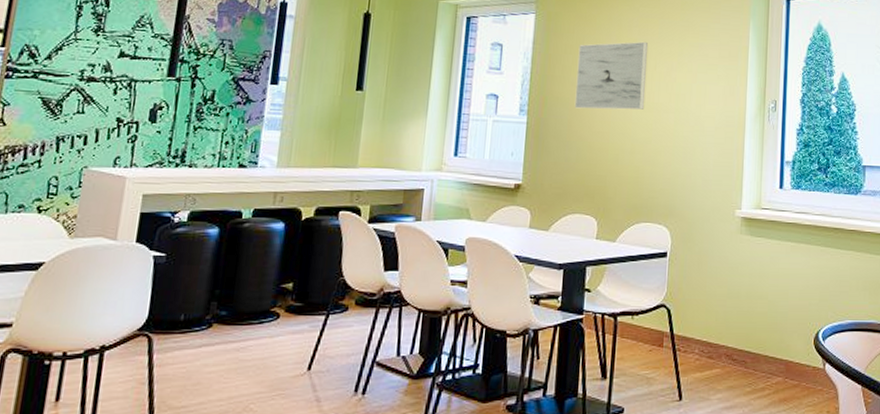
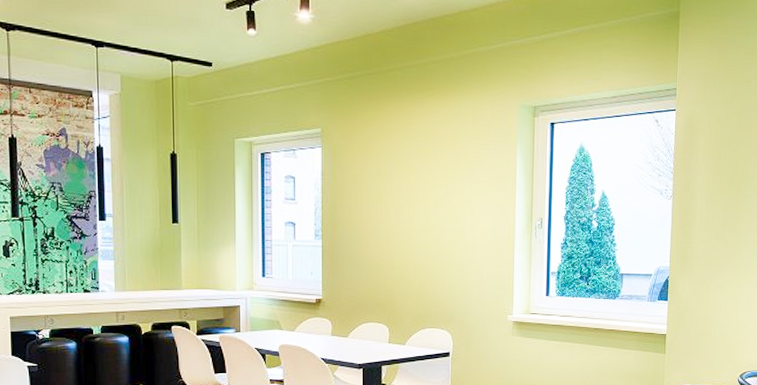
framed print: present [574,41,649,110] -> none [362,169,425,232]

